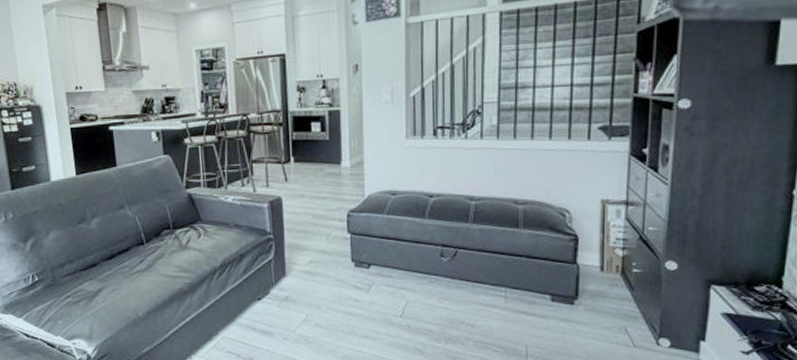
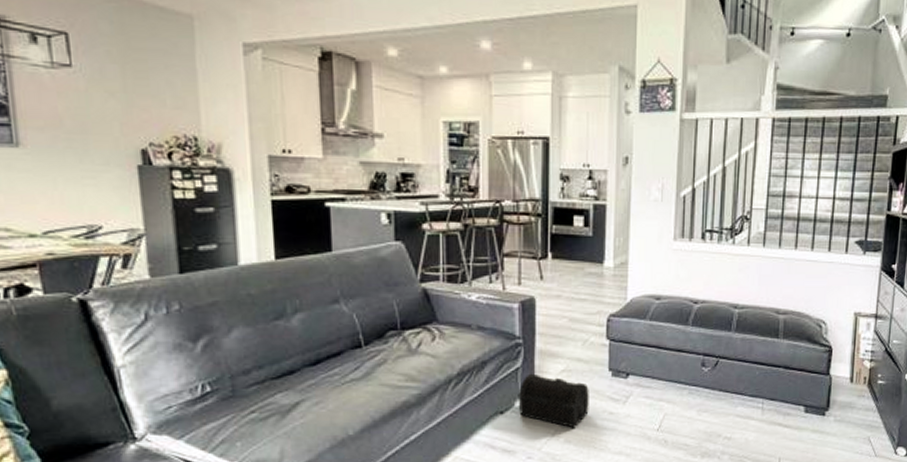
treasure chest: none [272,264,336,314] -> present [518,373,589,428]

